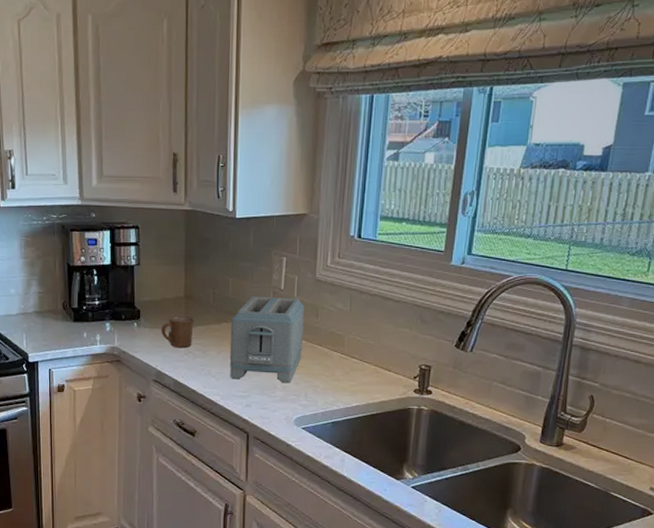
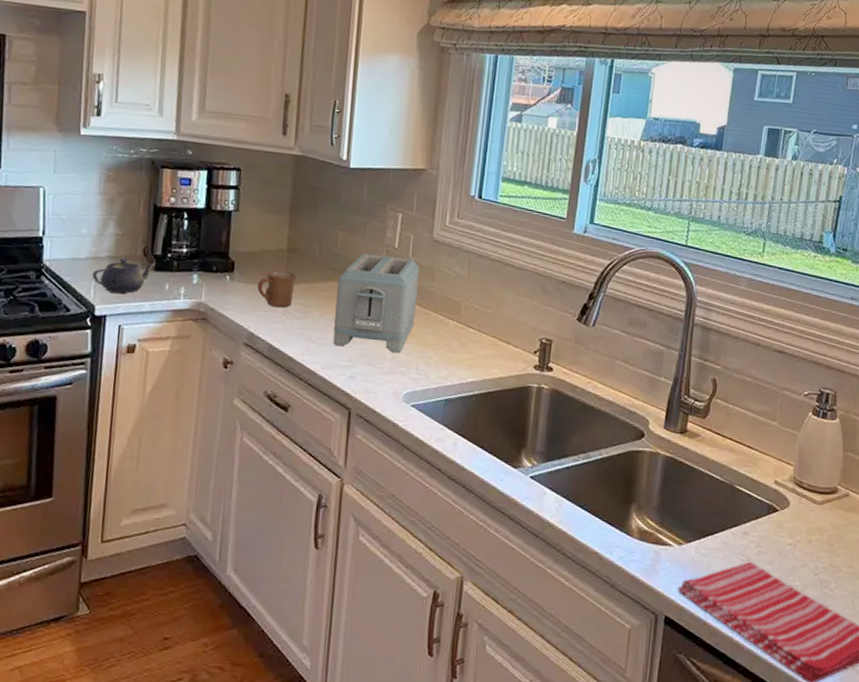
teapot: none [23,312,74,342] -> present [92,257,156,294]

